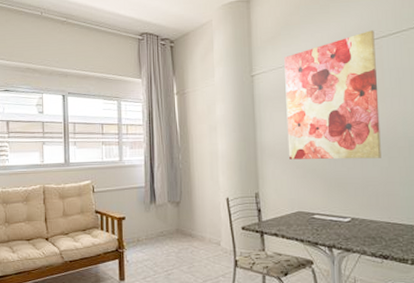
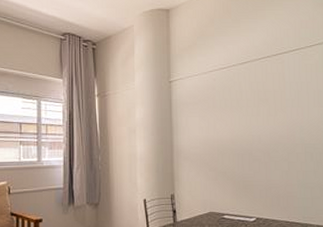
wall art: present [284,30,381,160] -> none [200,46,282,163]

